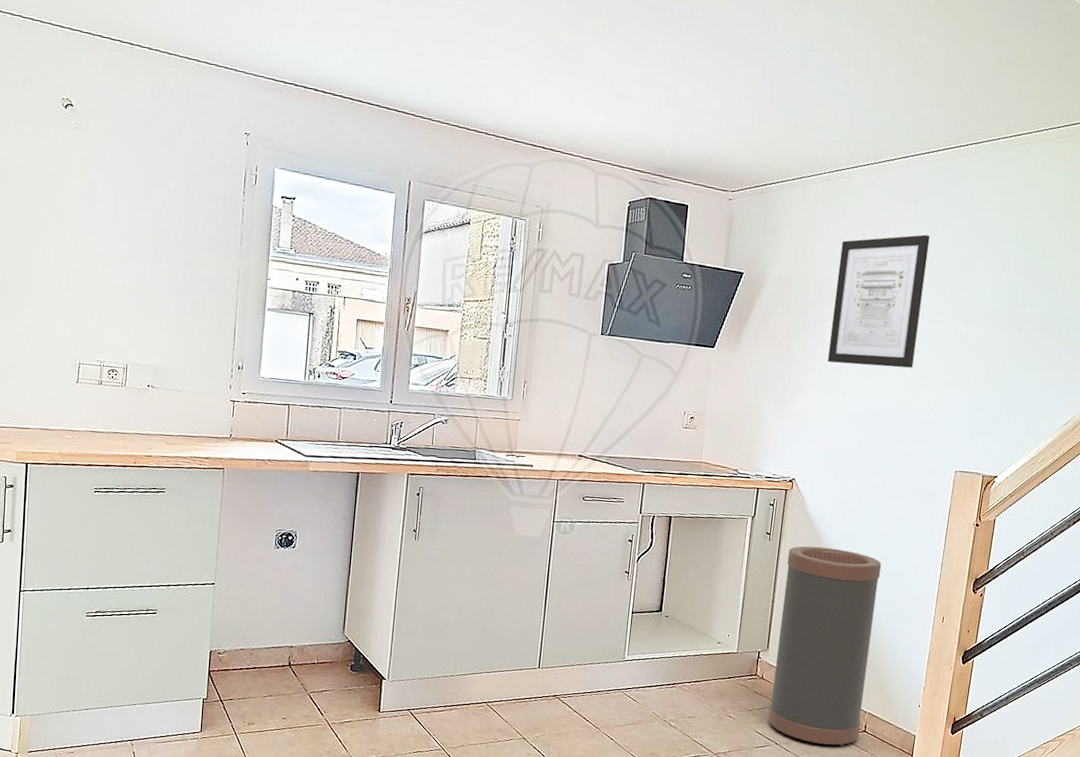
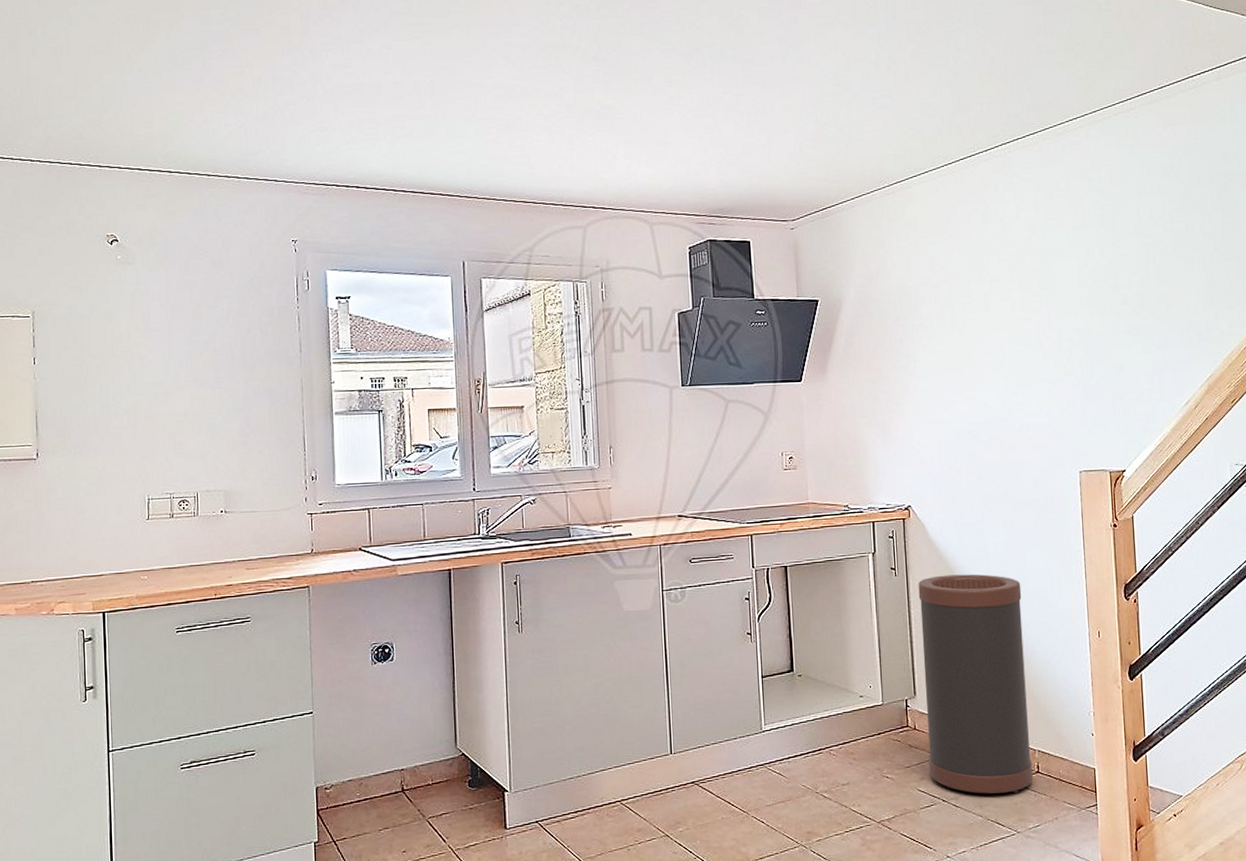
wall art: present [828,234,930,368] -> none [914,232,1012,379]

